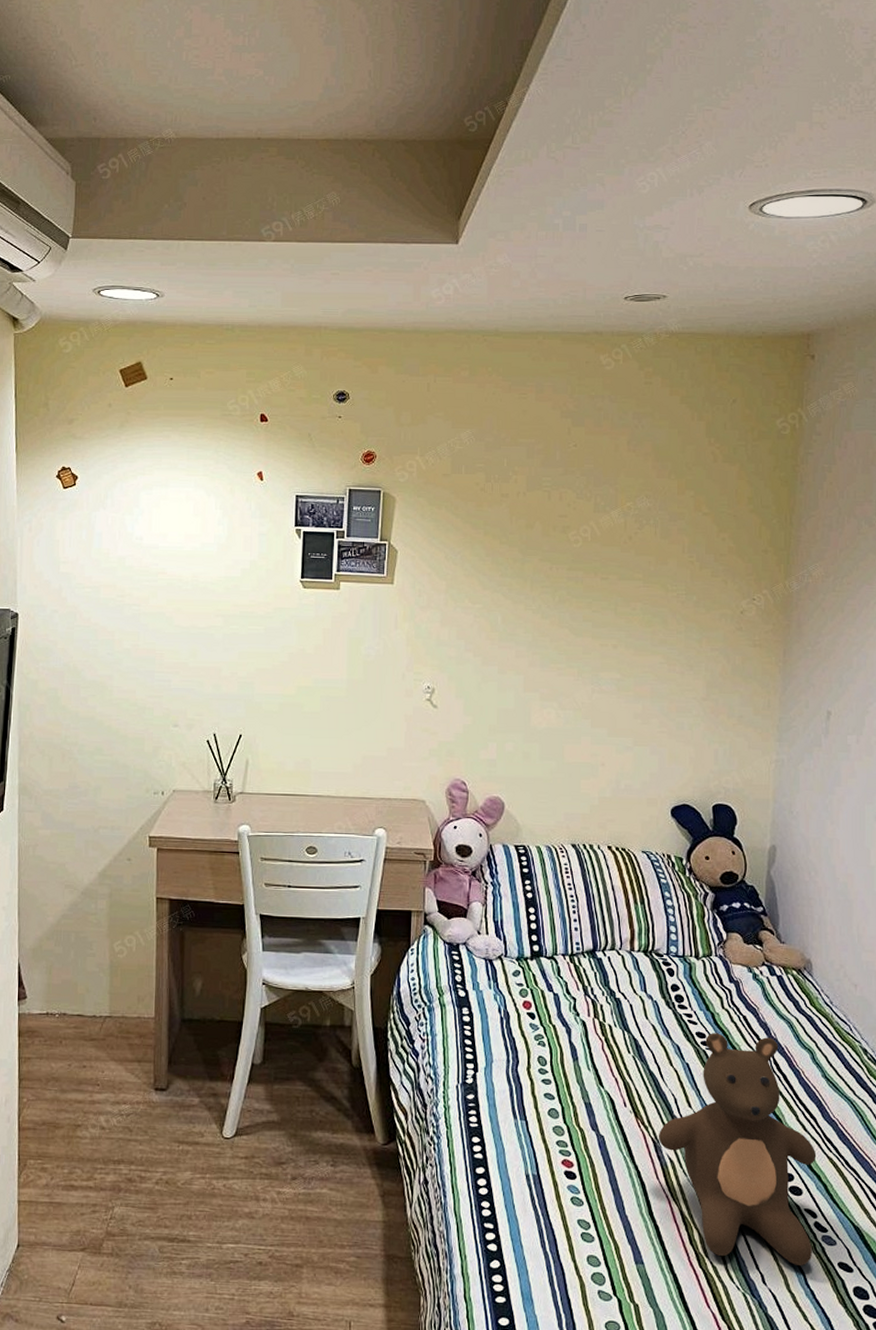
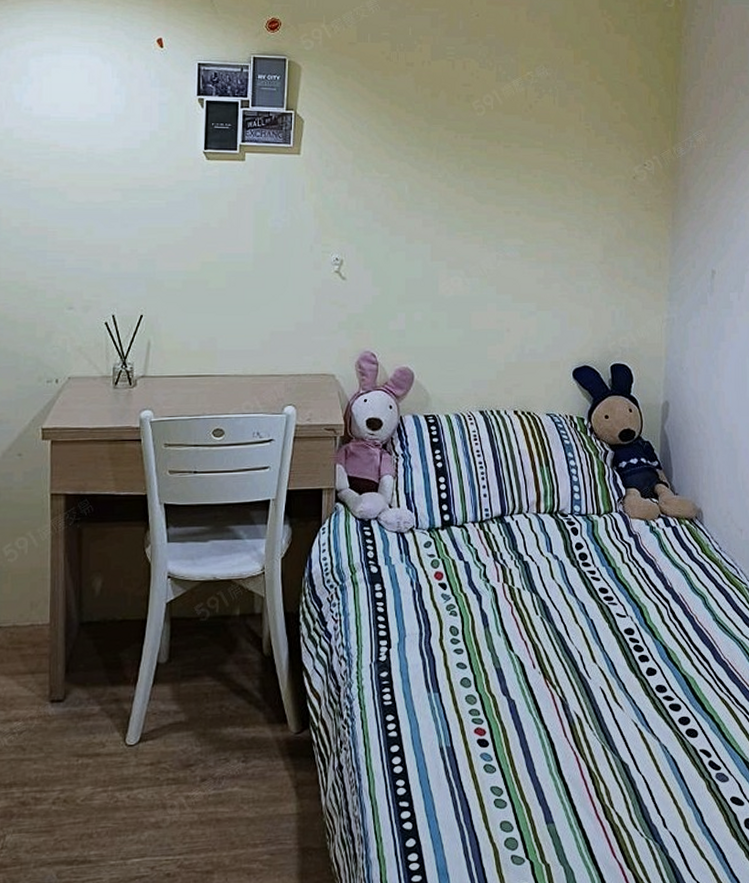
teddy bear: present [658,1033,817,1265] -> none [565,587,710,806]

